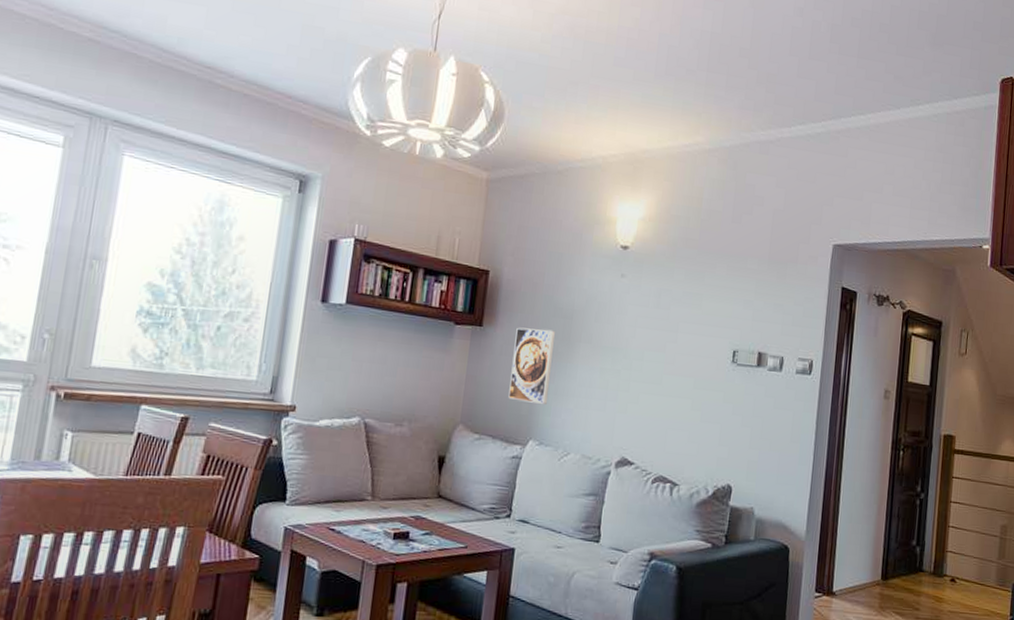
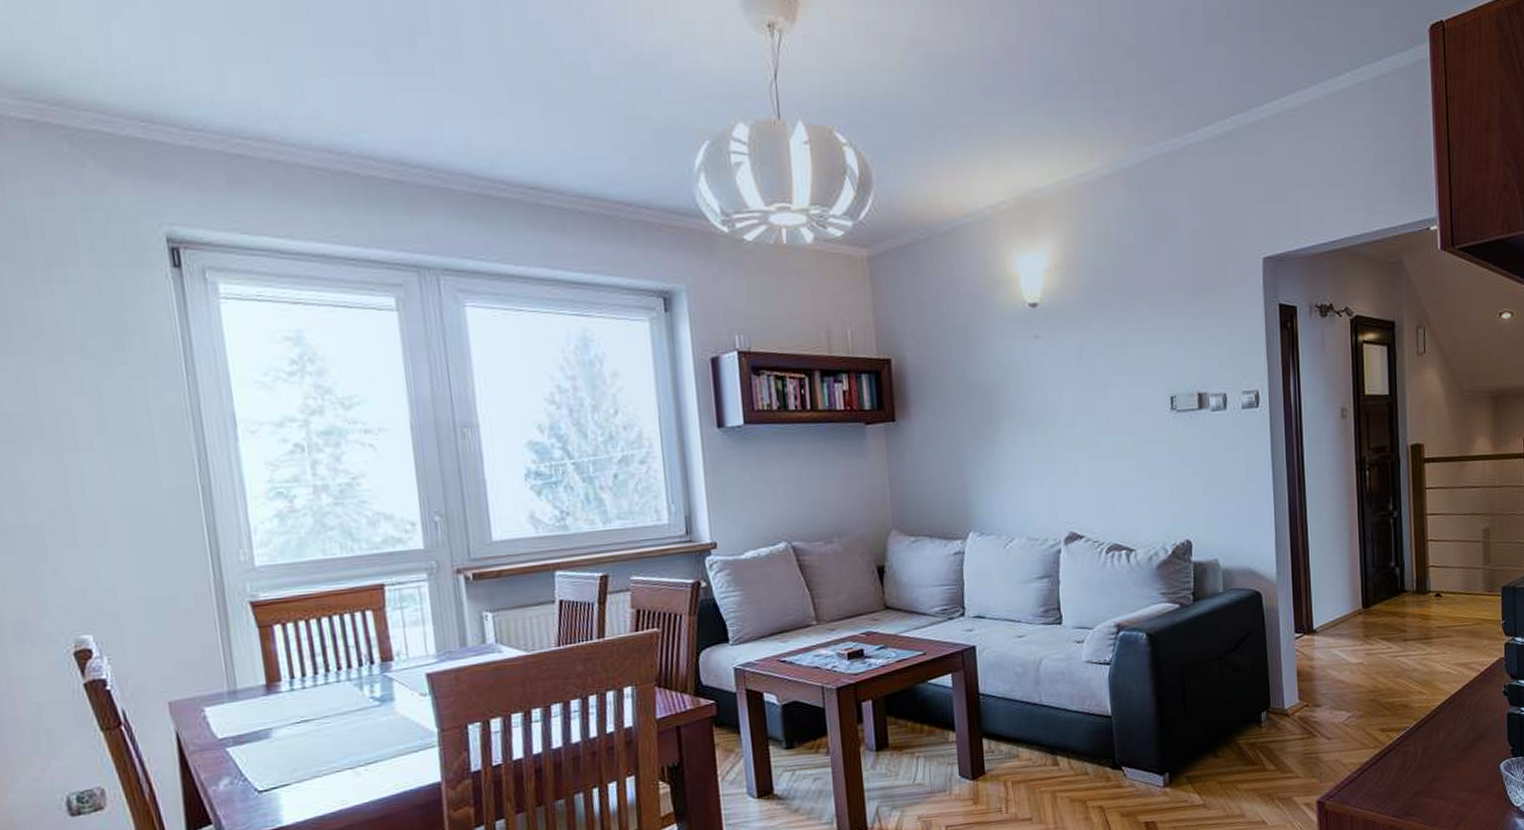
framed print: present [508,327,555,404] -> none [932,411,980,494]

